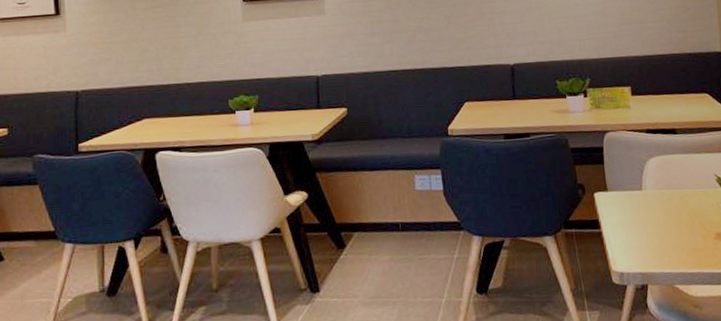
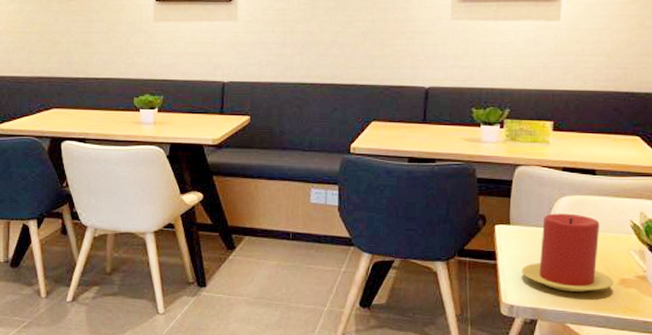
candle: none [625,173,711,252] -> present [521,213,614,292]

